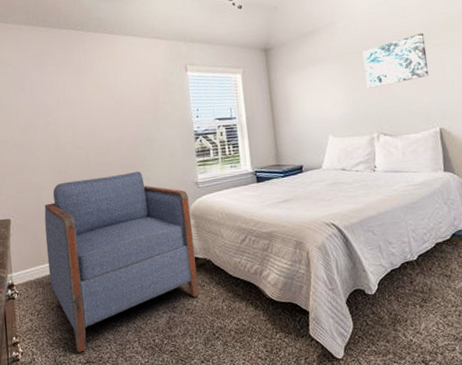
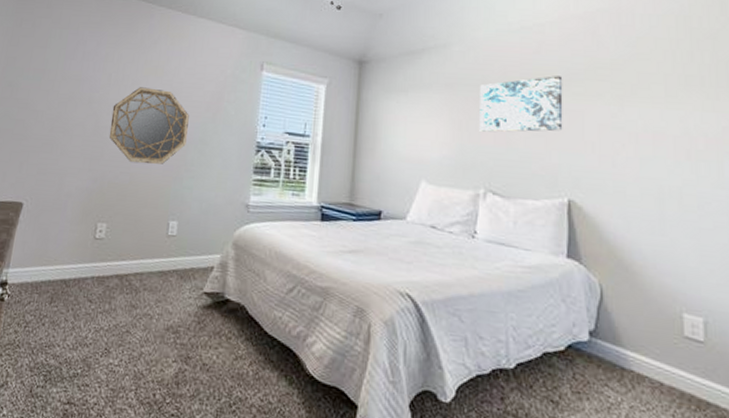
armchair: present [44,171,200,353] -> none [48,172,234,388]
home mirror: none [67,103,136,168] -> present [109,87,189,164]

